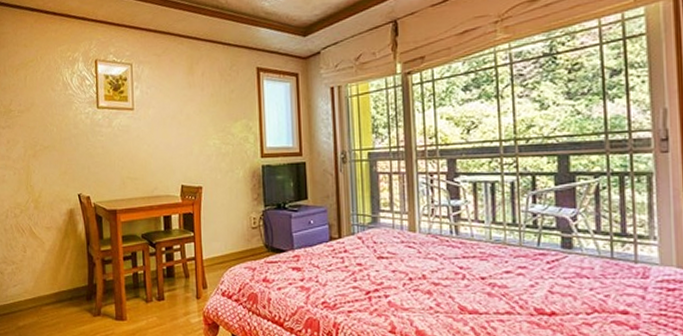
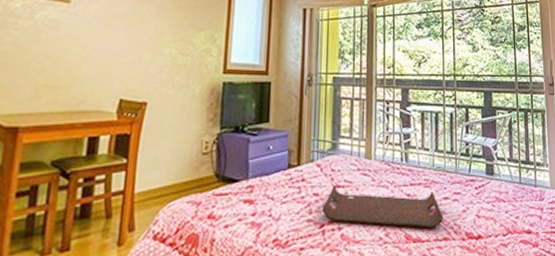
serving tray: none [367,256,505,302] -> present [322,185,443,229]

